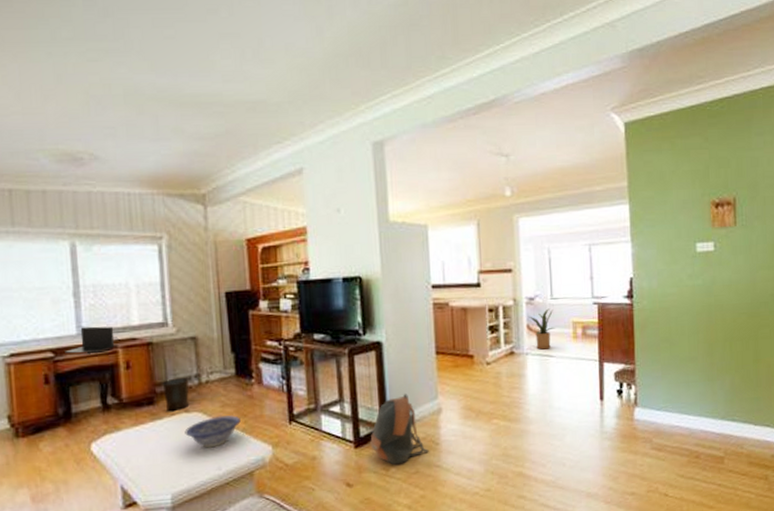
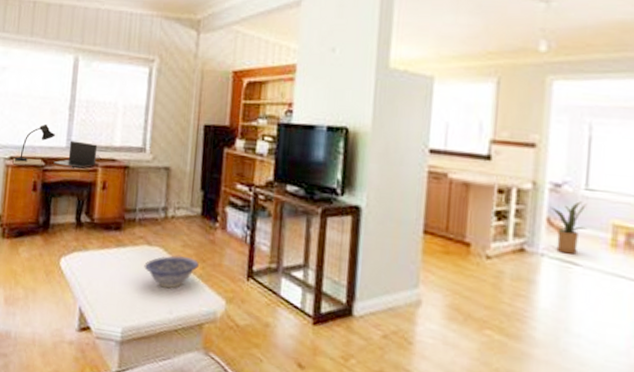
desk lamp: none [14,314,63,362] -> present [12,123,56,167]
waste bin: present [162,377,190,412] -> none [131,207,157,243]
backpack: present [370,394,429,465] -> none [331,273,399,356]

